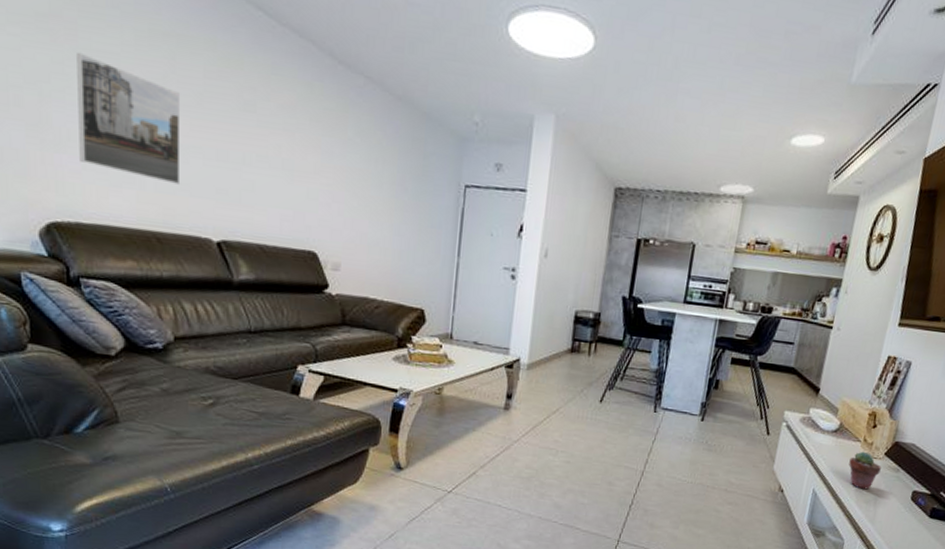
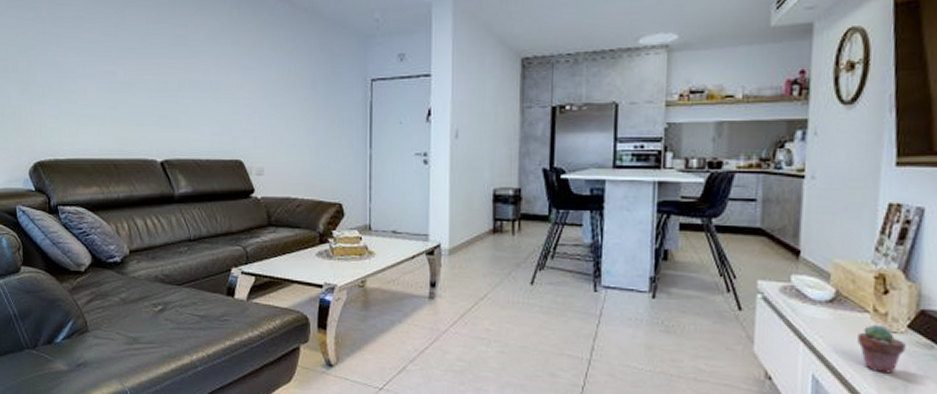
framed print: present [77,52,181,185] -> none [54,21,131,116]

